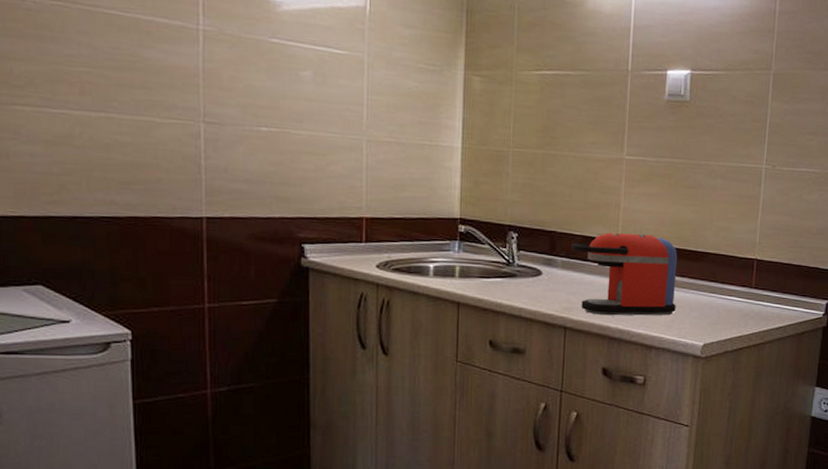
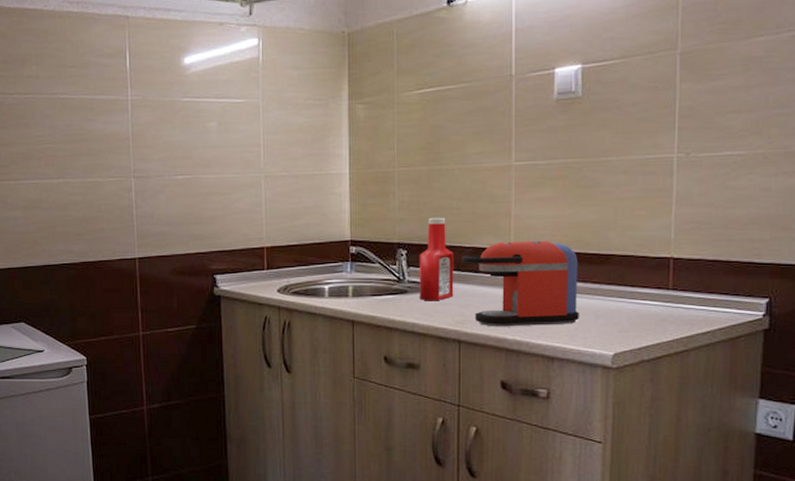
ketchup bottle: none [528,202,564,286] -> present [419,217,454,300]

